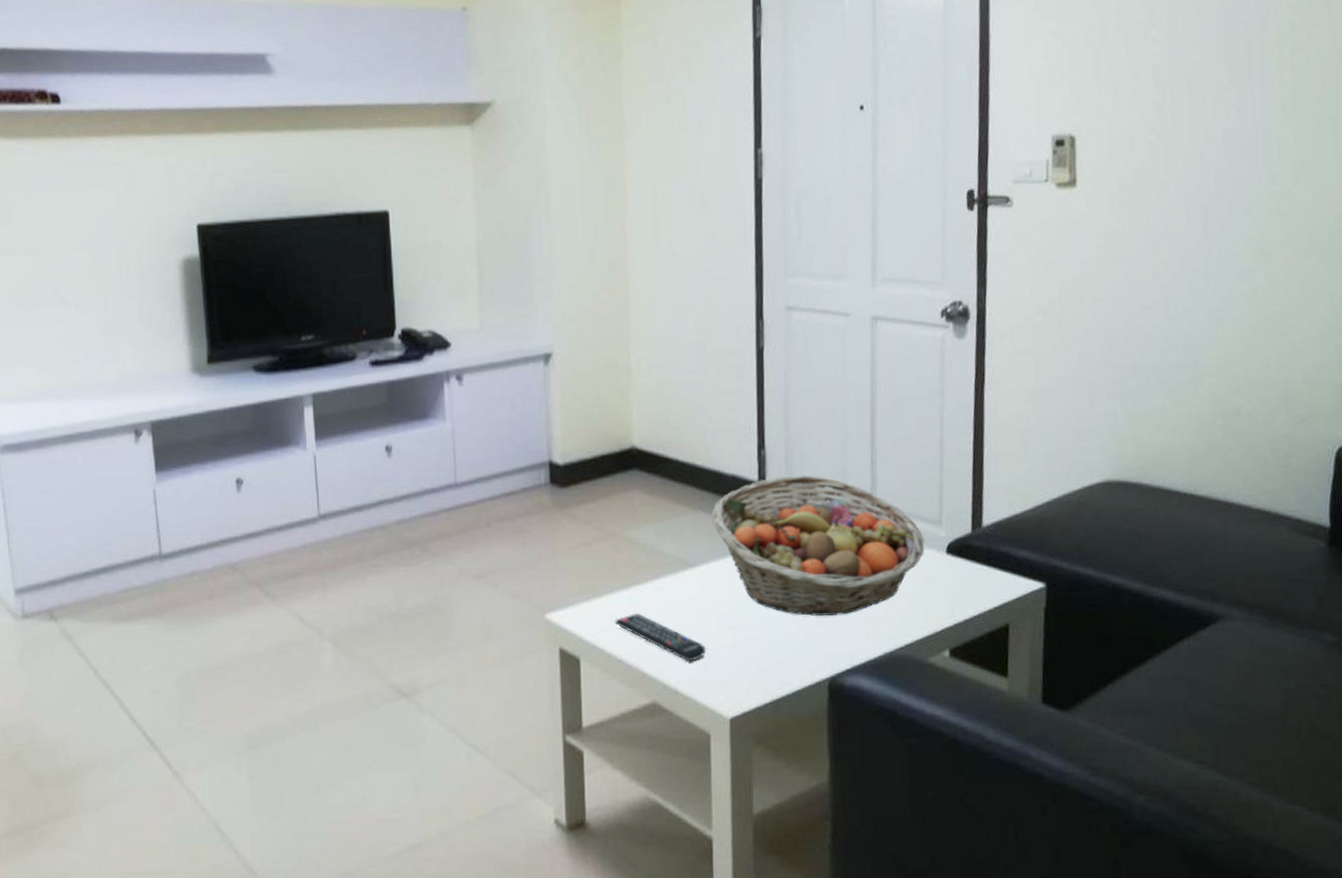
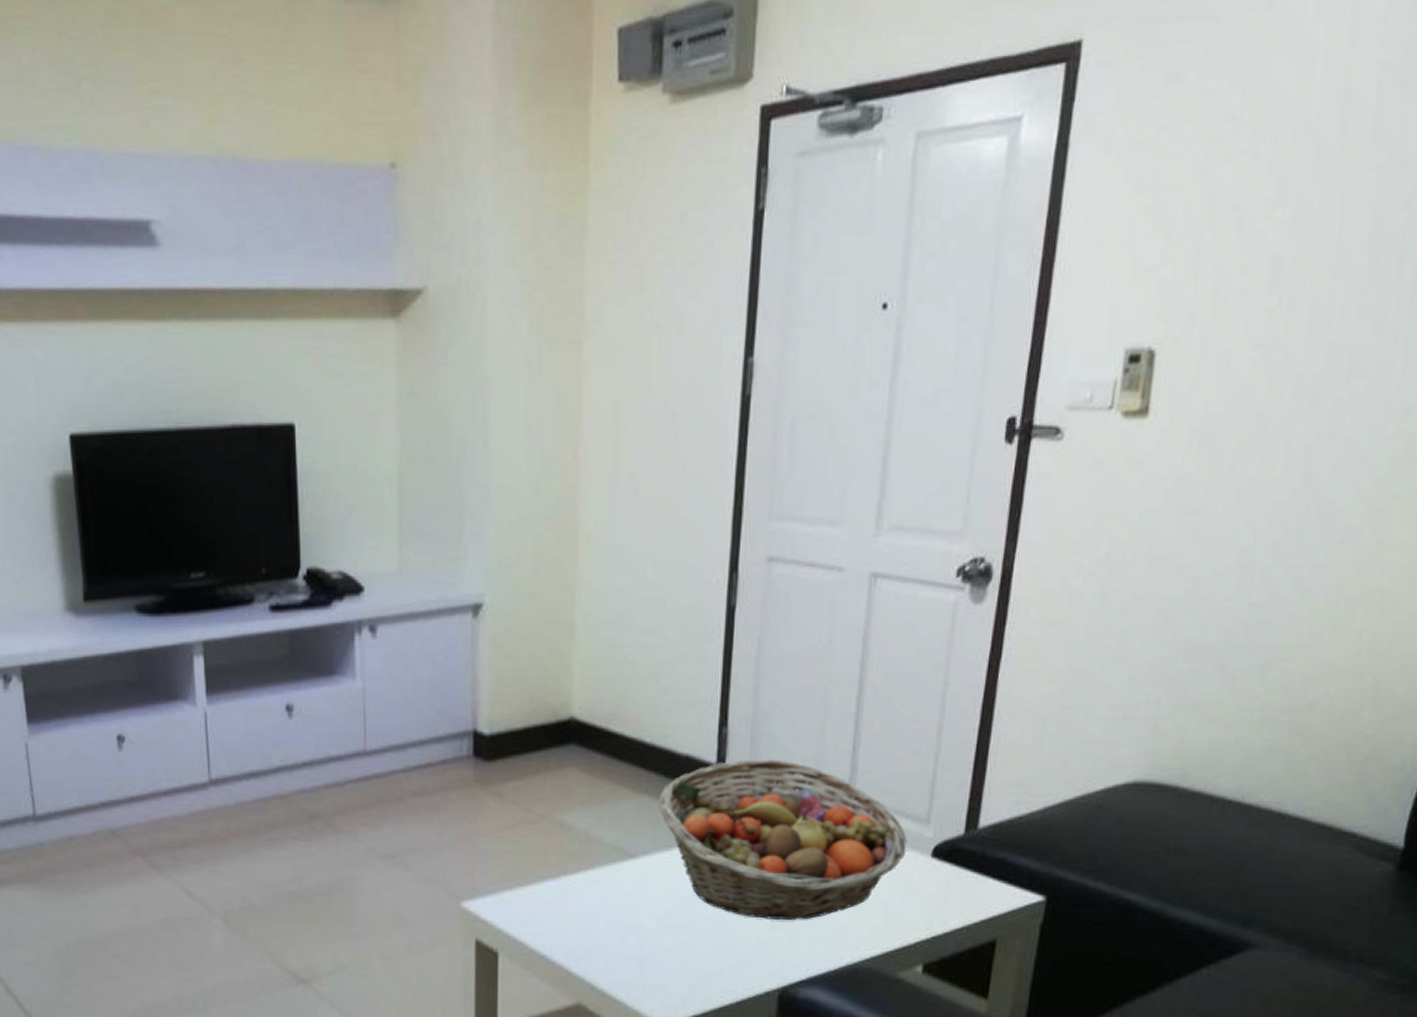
remote control: present [615,613,707,662] -> none [540,906,642,962]

